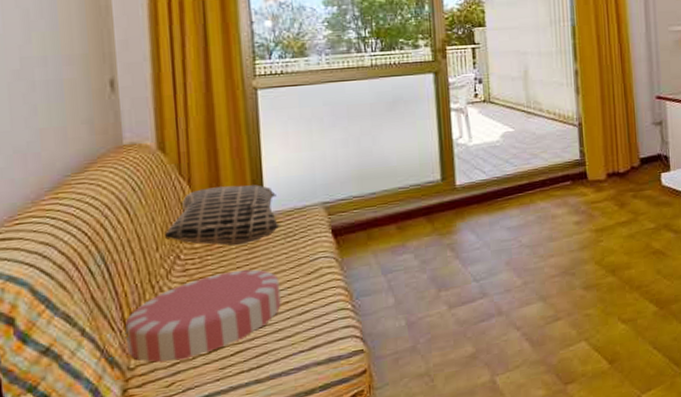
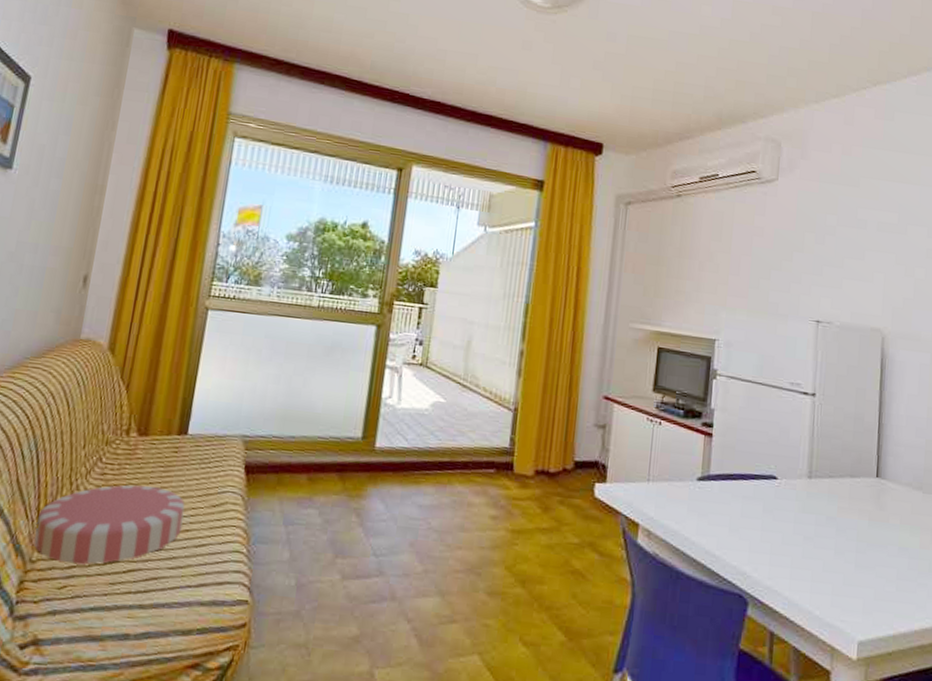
cushion: present [165,184,280,246] -> none [94,396,202,461]

